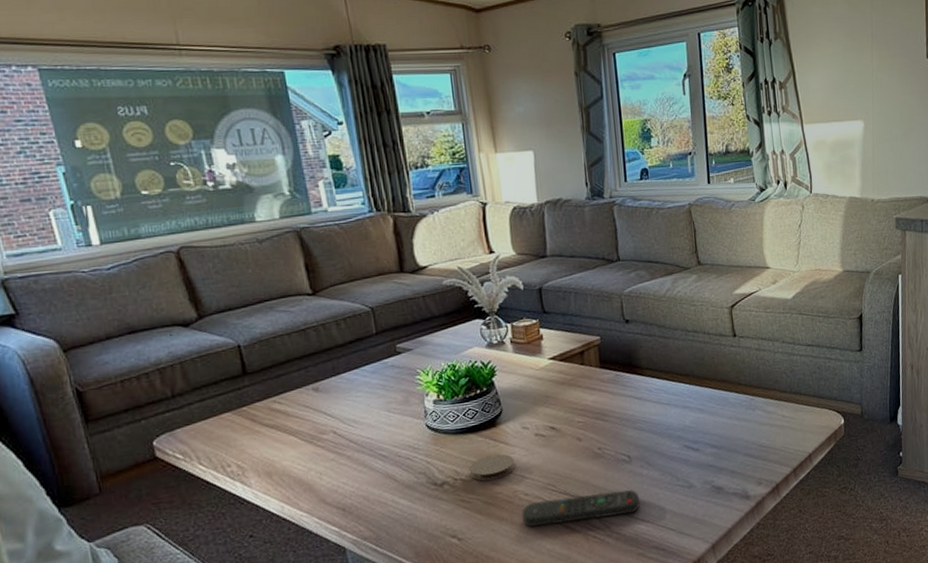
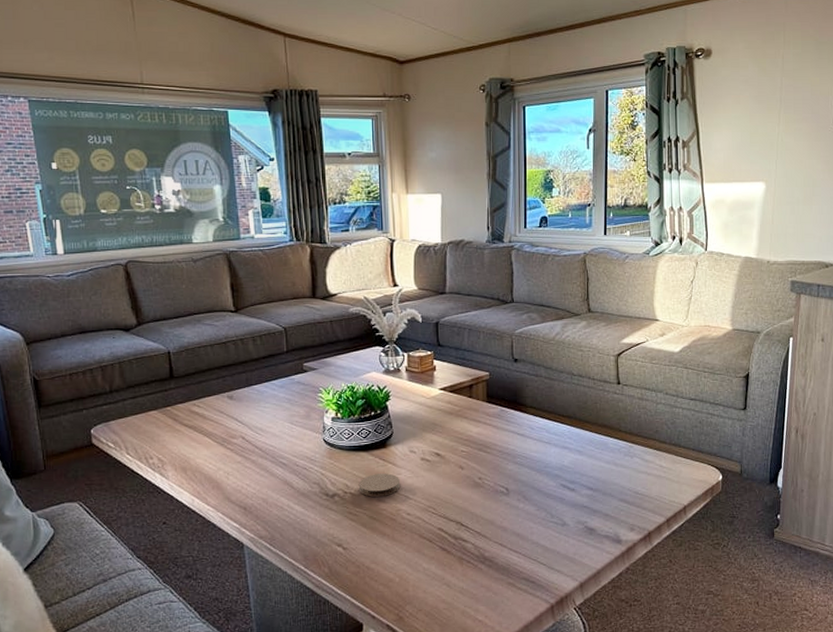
remote control: present [522,489,640,527] -> none [403,520,513,546]

